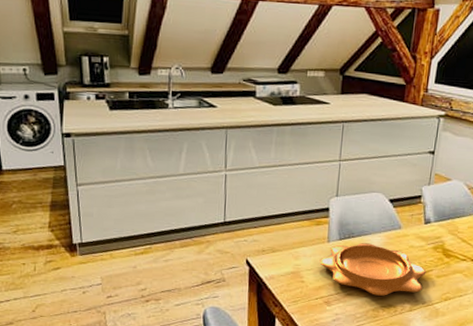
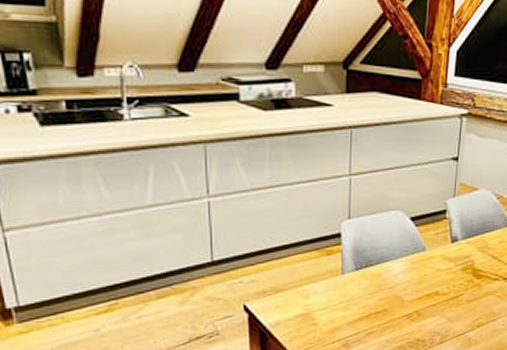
decorative bowl: present [319,243,426,296] -> none [334,271,456,331]

